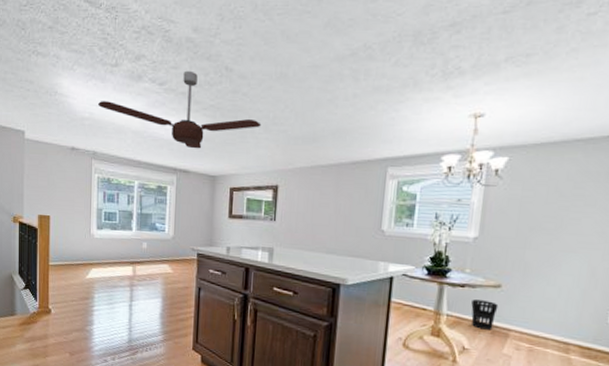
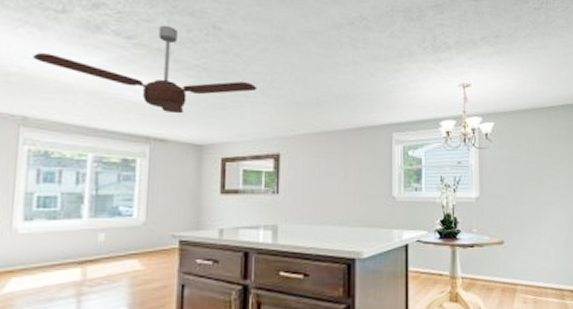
wastebasket: present [471,299,499,330] -> none [482,258,504,288]

